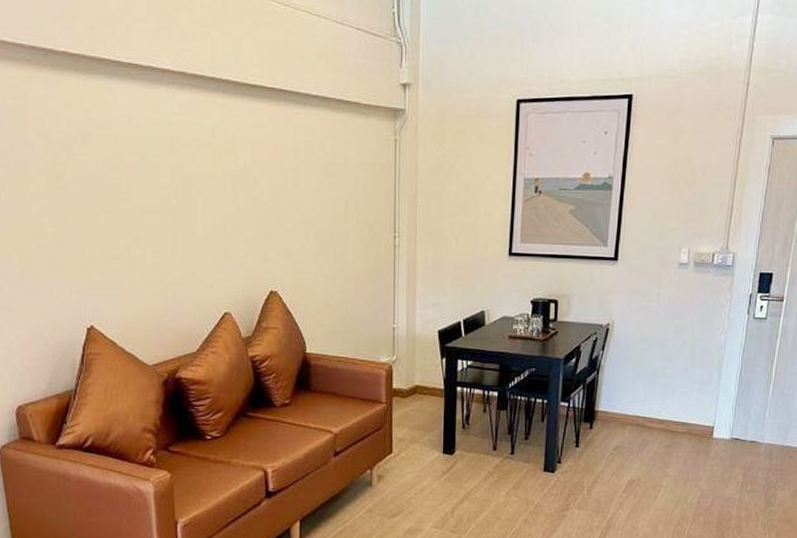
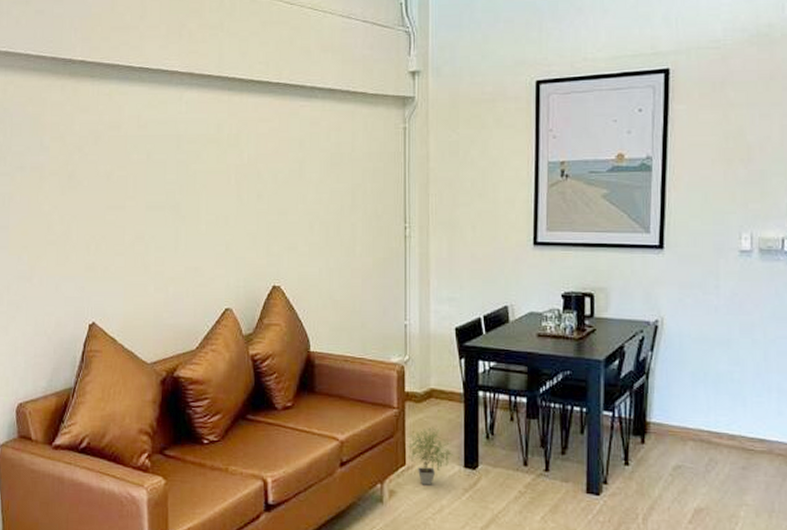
potted plant: none [394,418,434,470] -> present [407,426,453,485]

